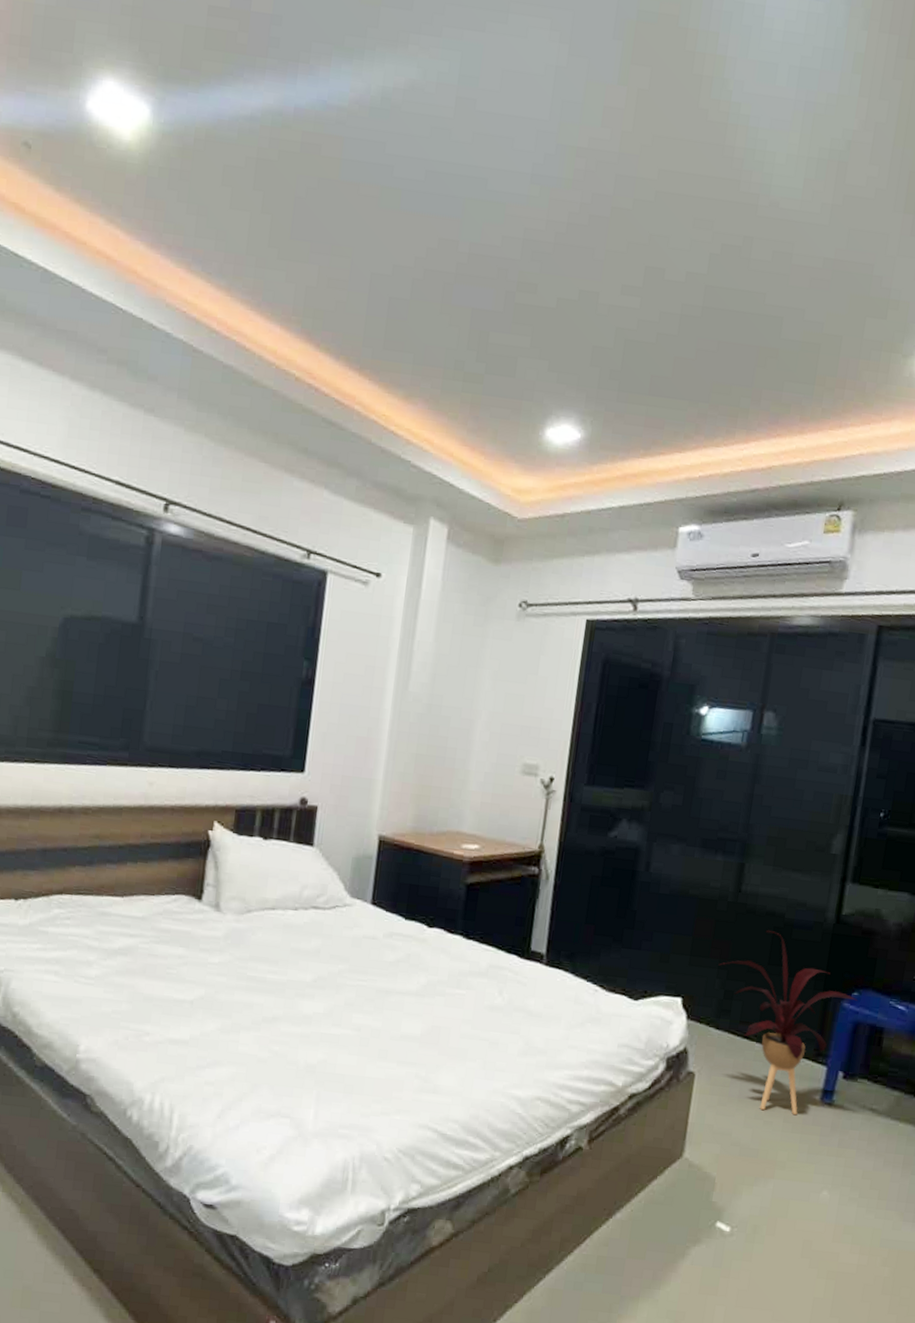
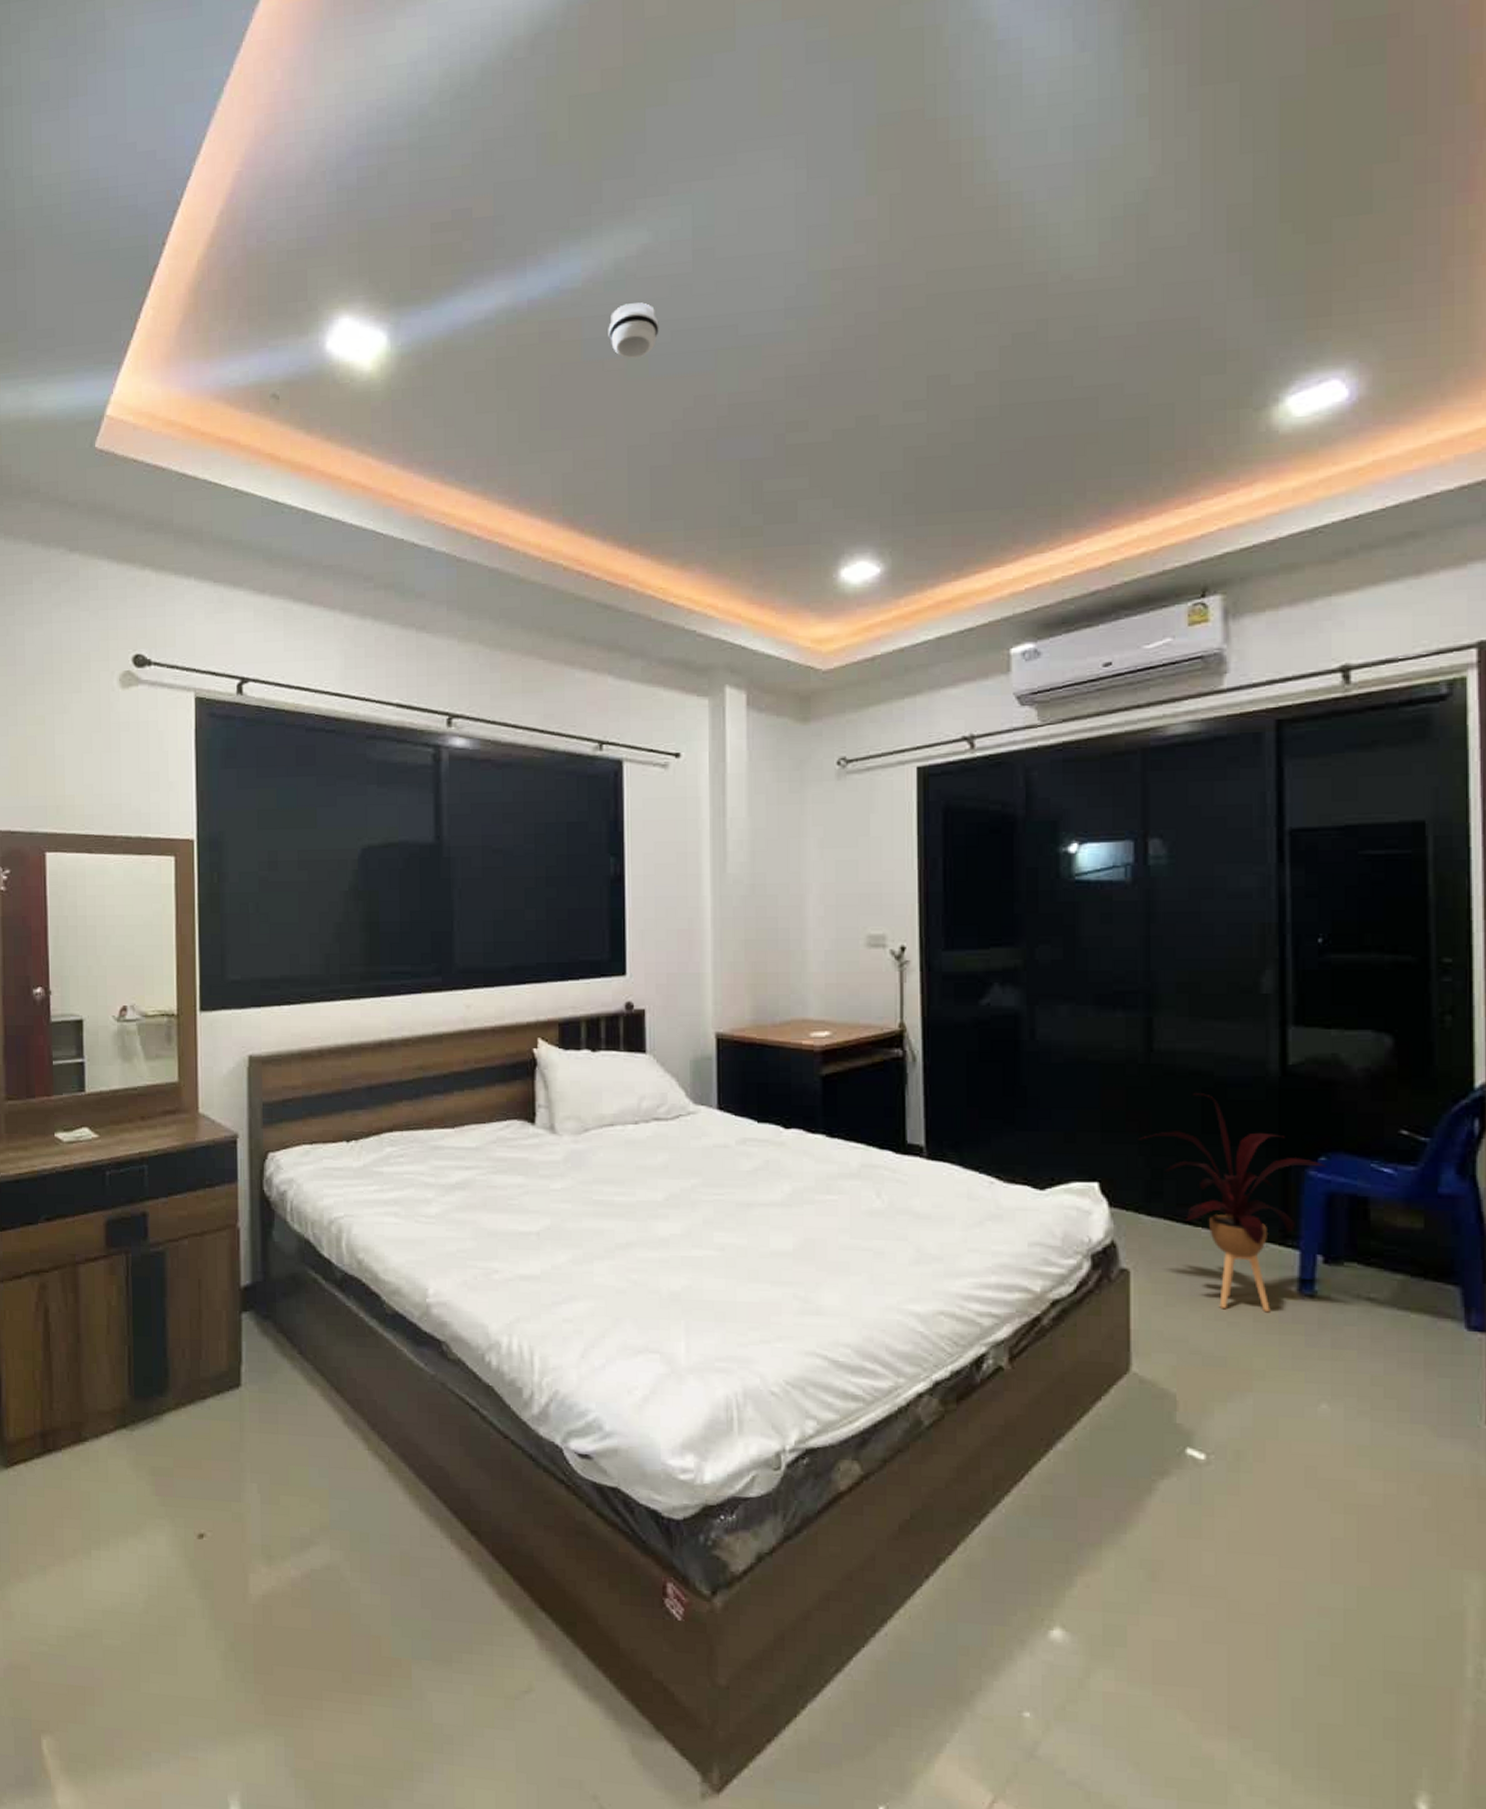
smoke detector: none [367,133,416,190] -> present [608,302,659,359]

